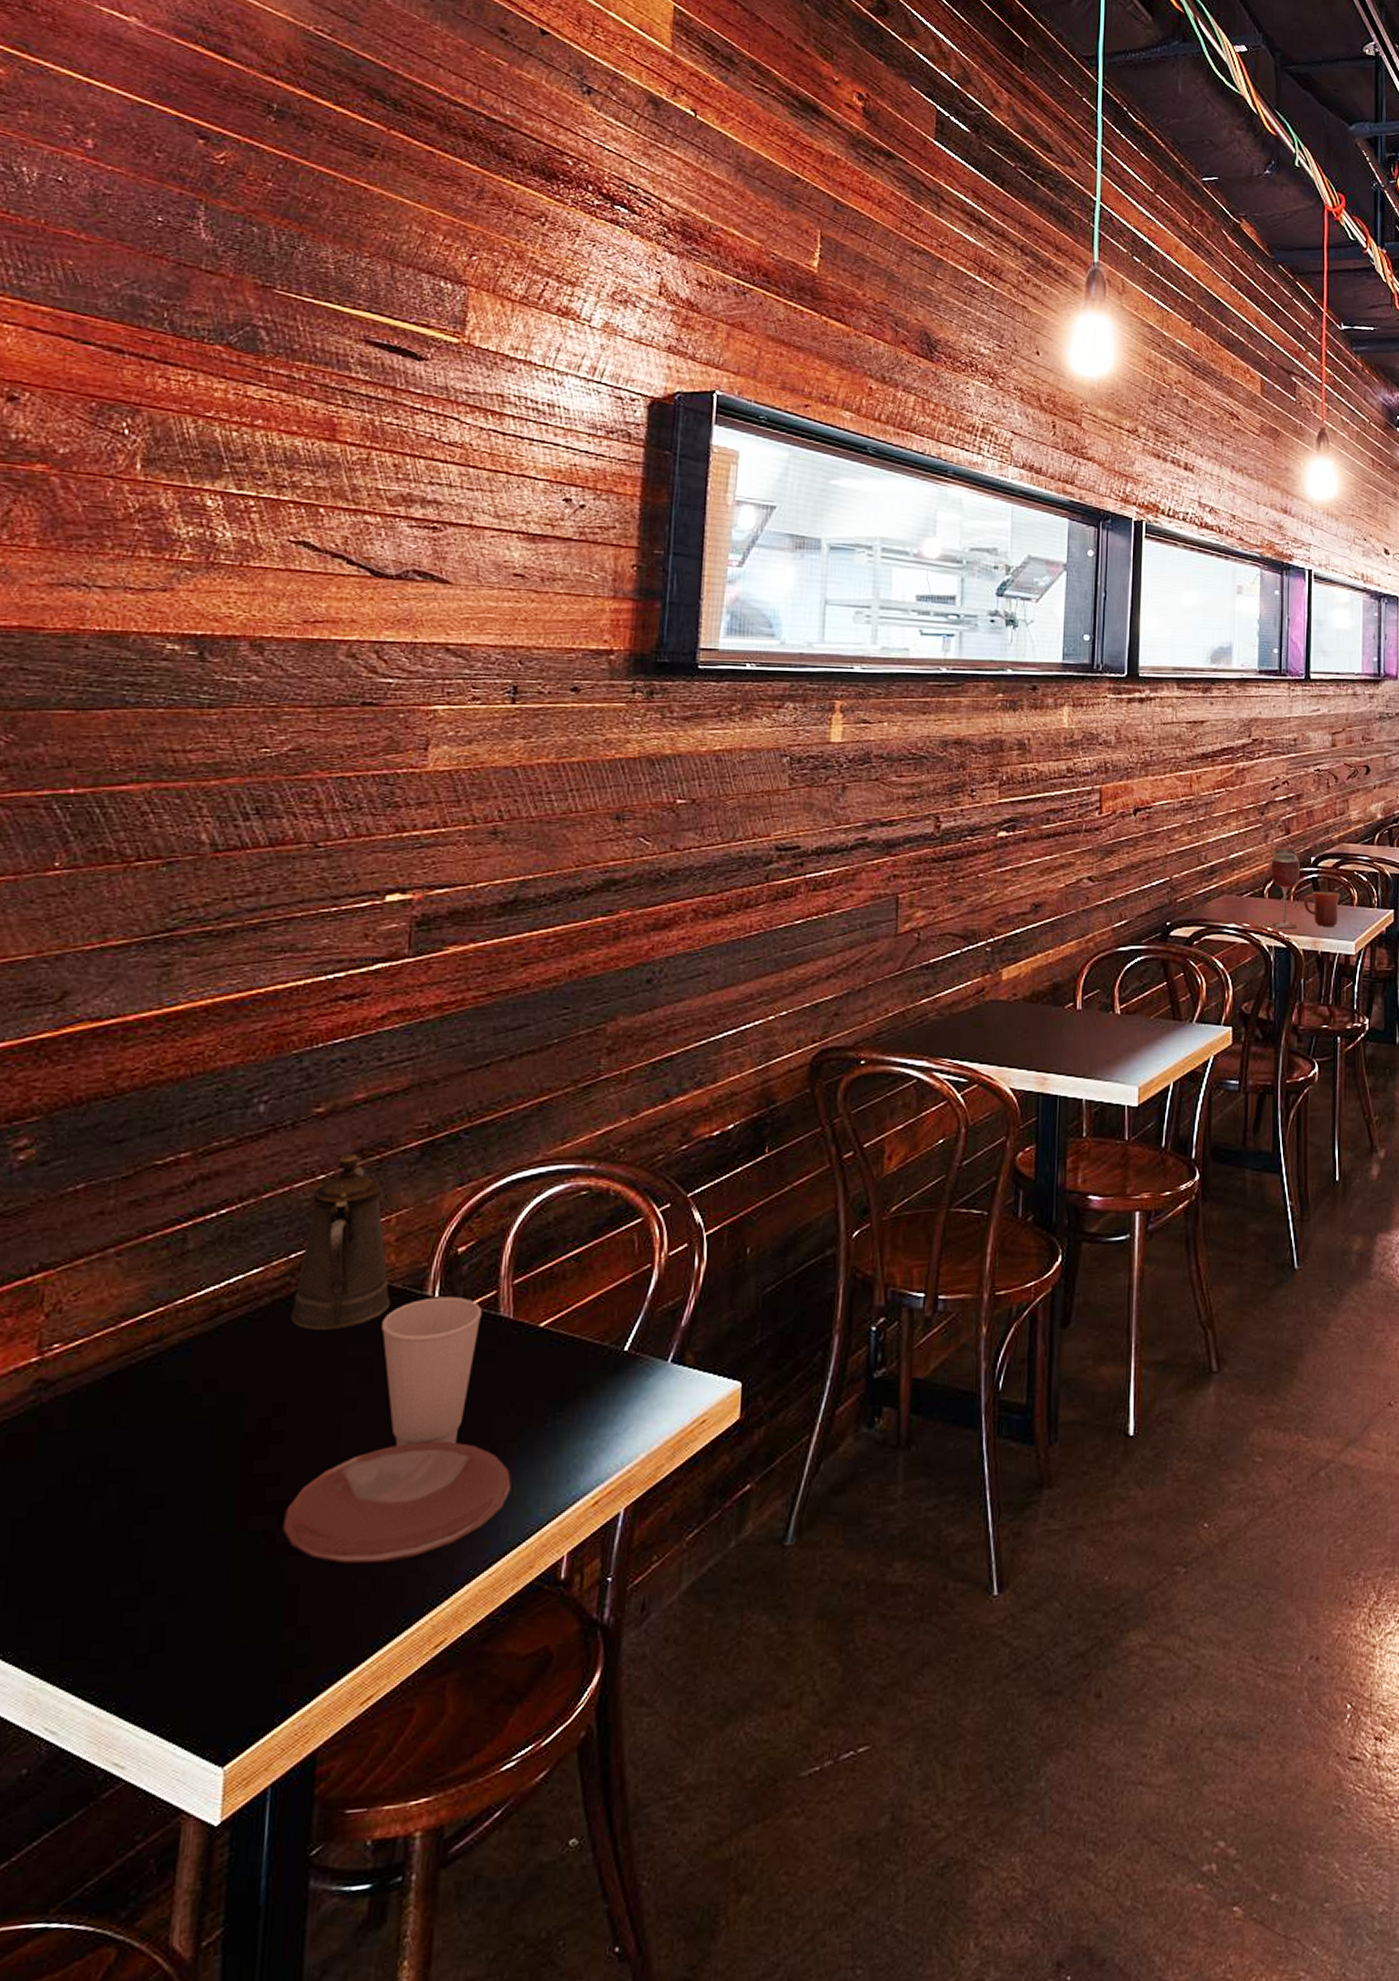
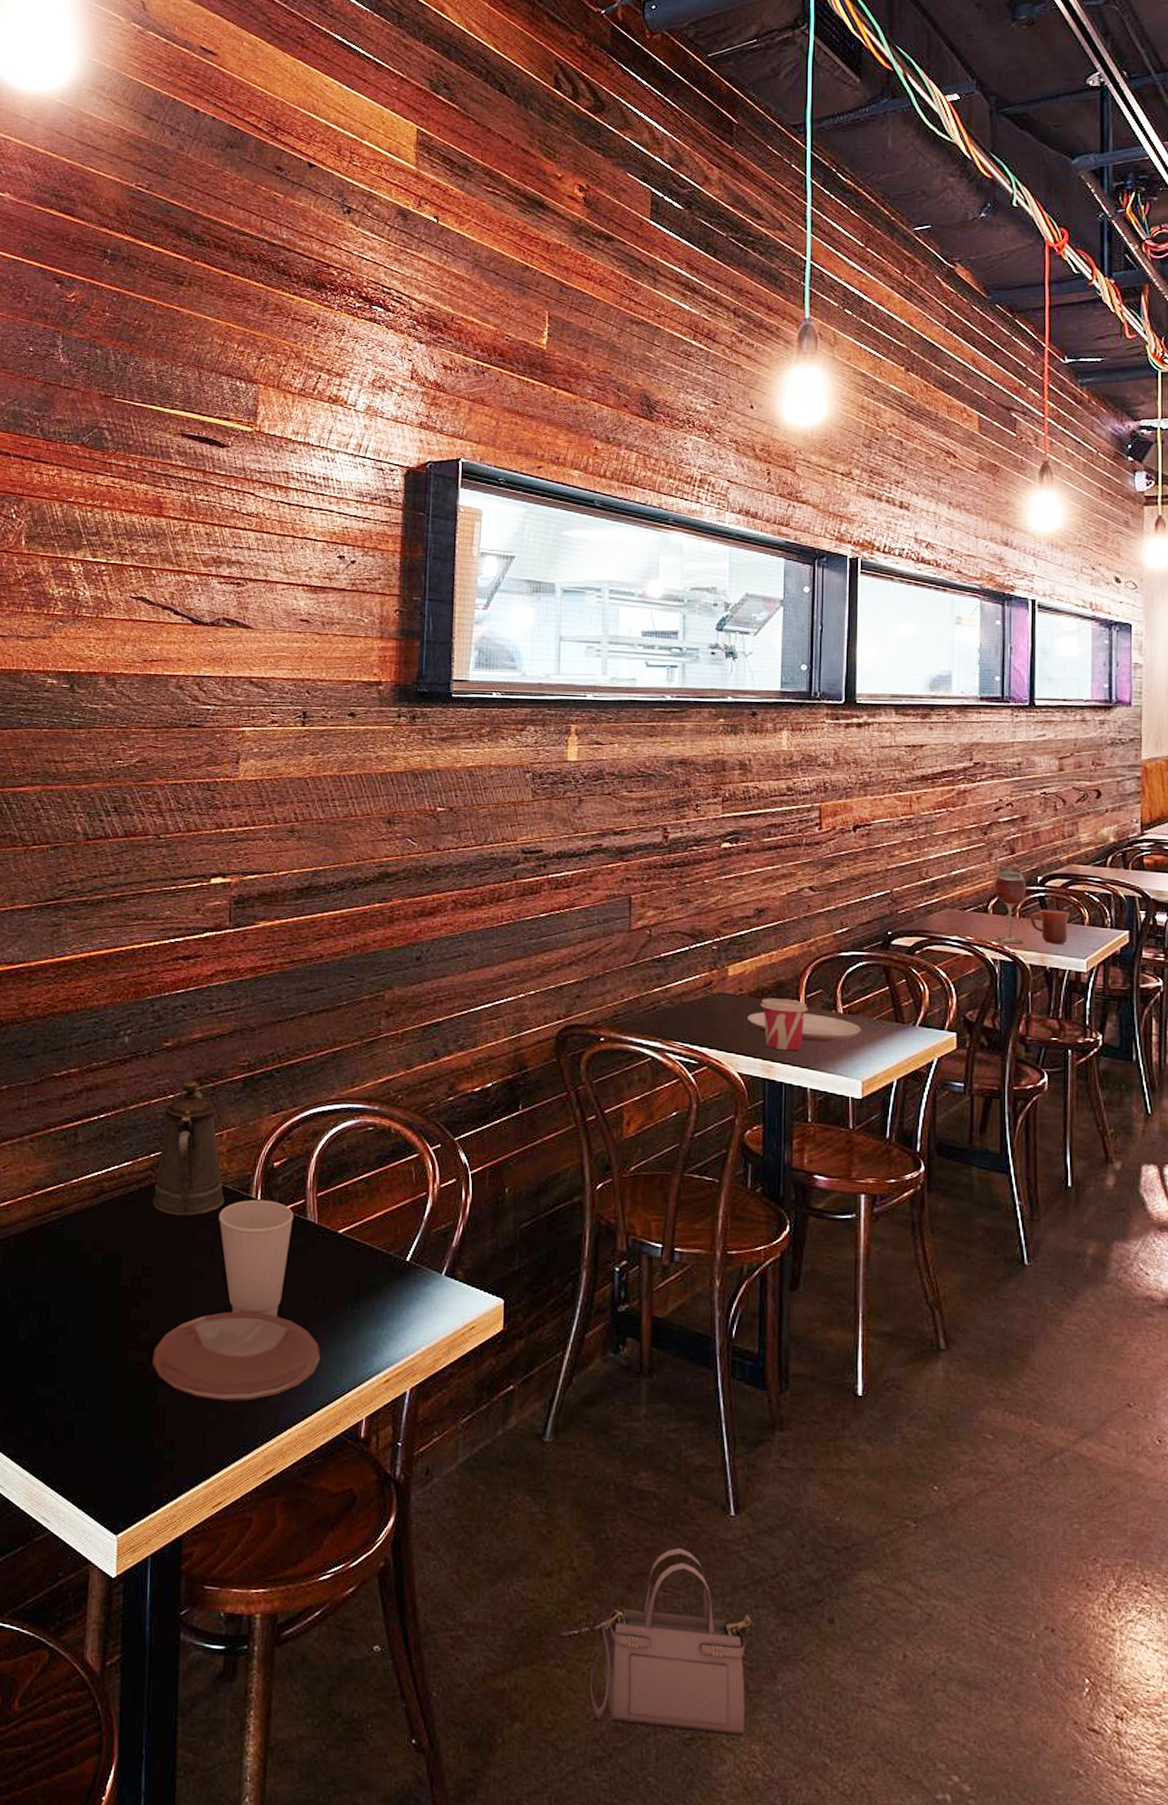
handbag: none [831,1644,1037,1868] -> present [589,1548,775,1737]
plate: none [1022,1016,1139,1048] -> present [748,1012,861,1042]
cup: none [1035,1002,1085,1060] -> present [760,998,808,1051]

